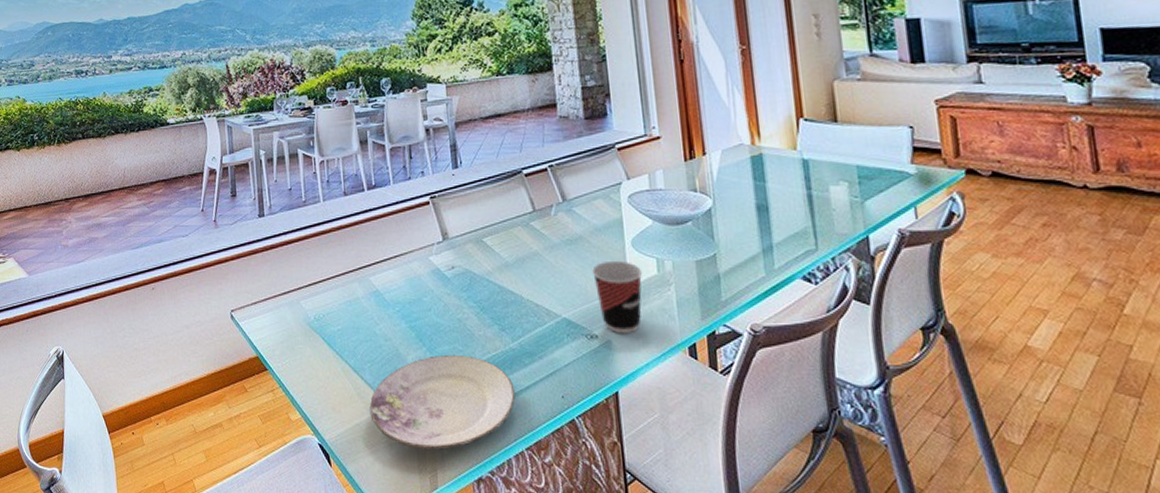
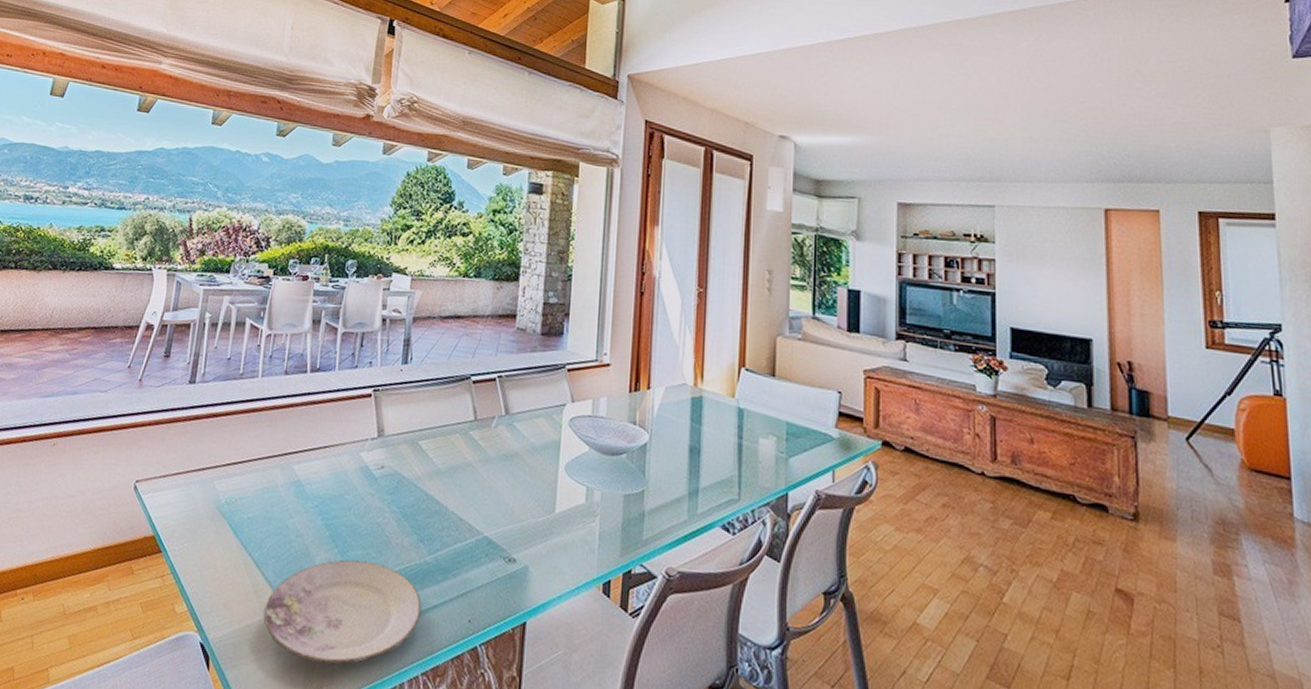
cup: present [592,260,643,334] -> none [522,482,571,562]

